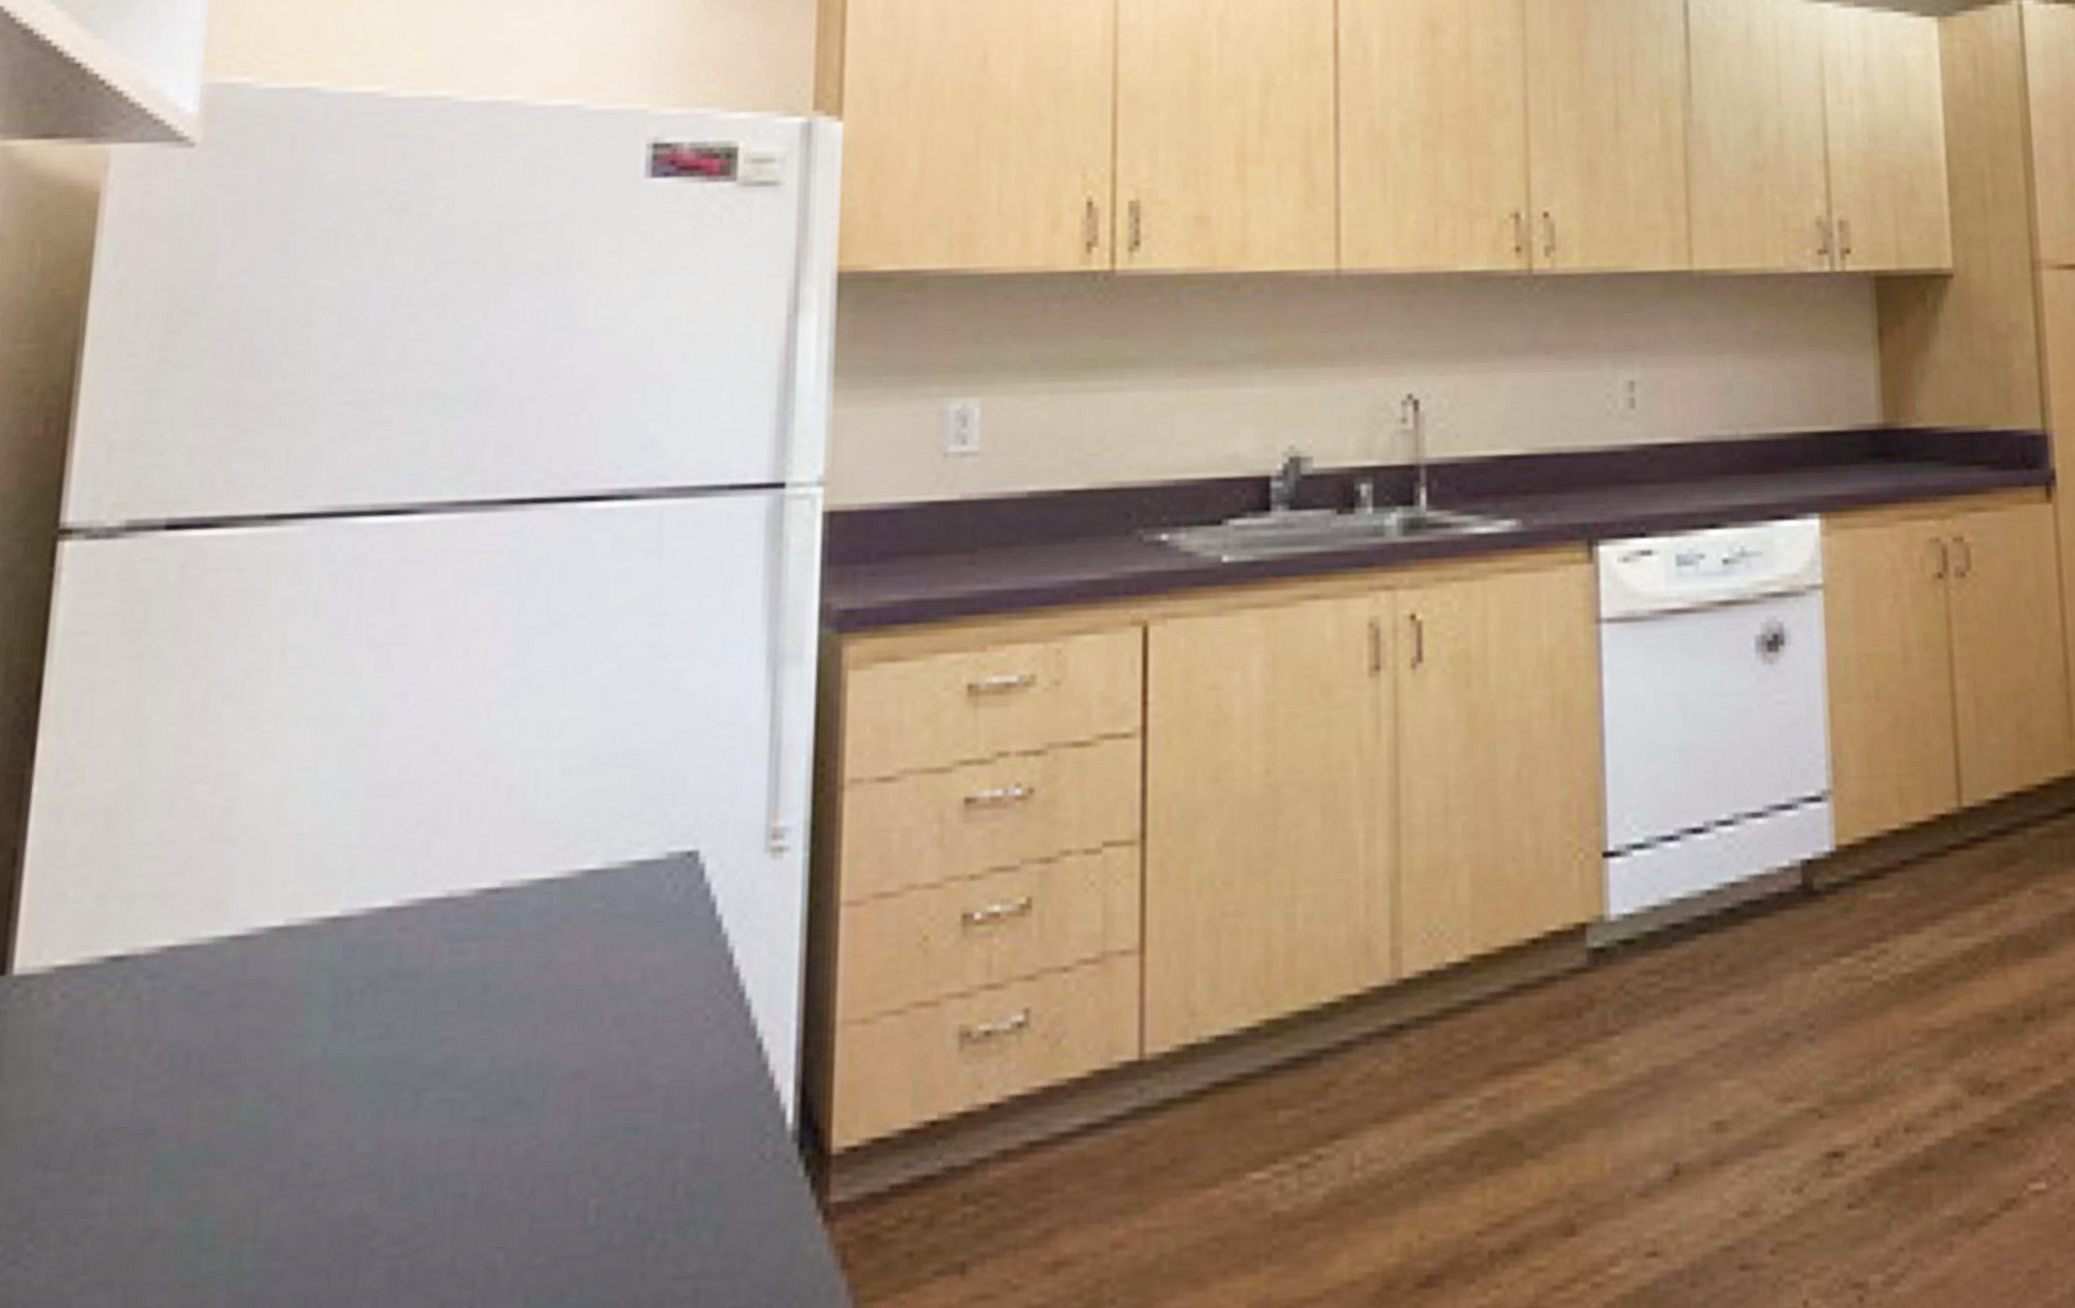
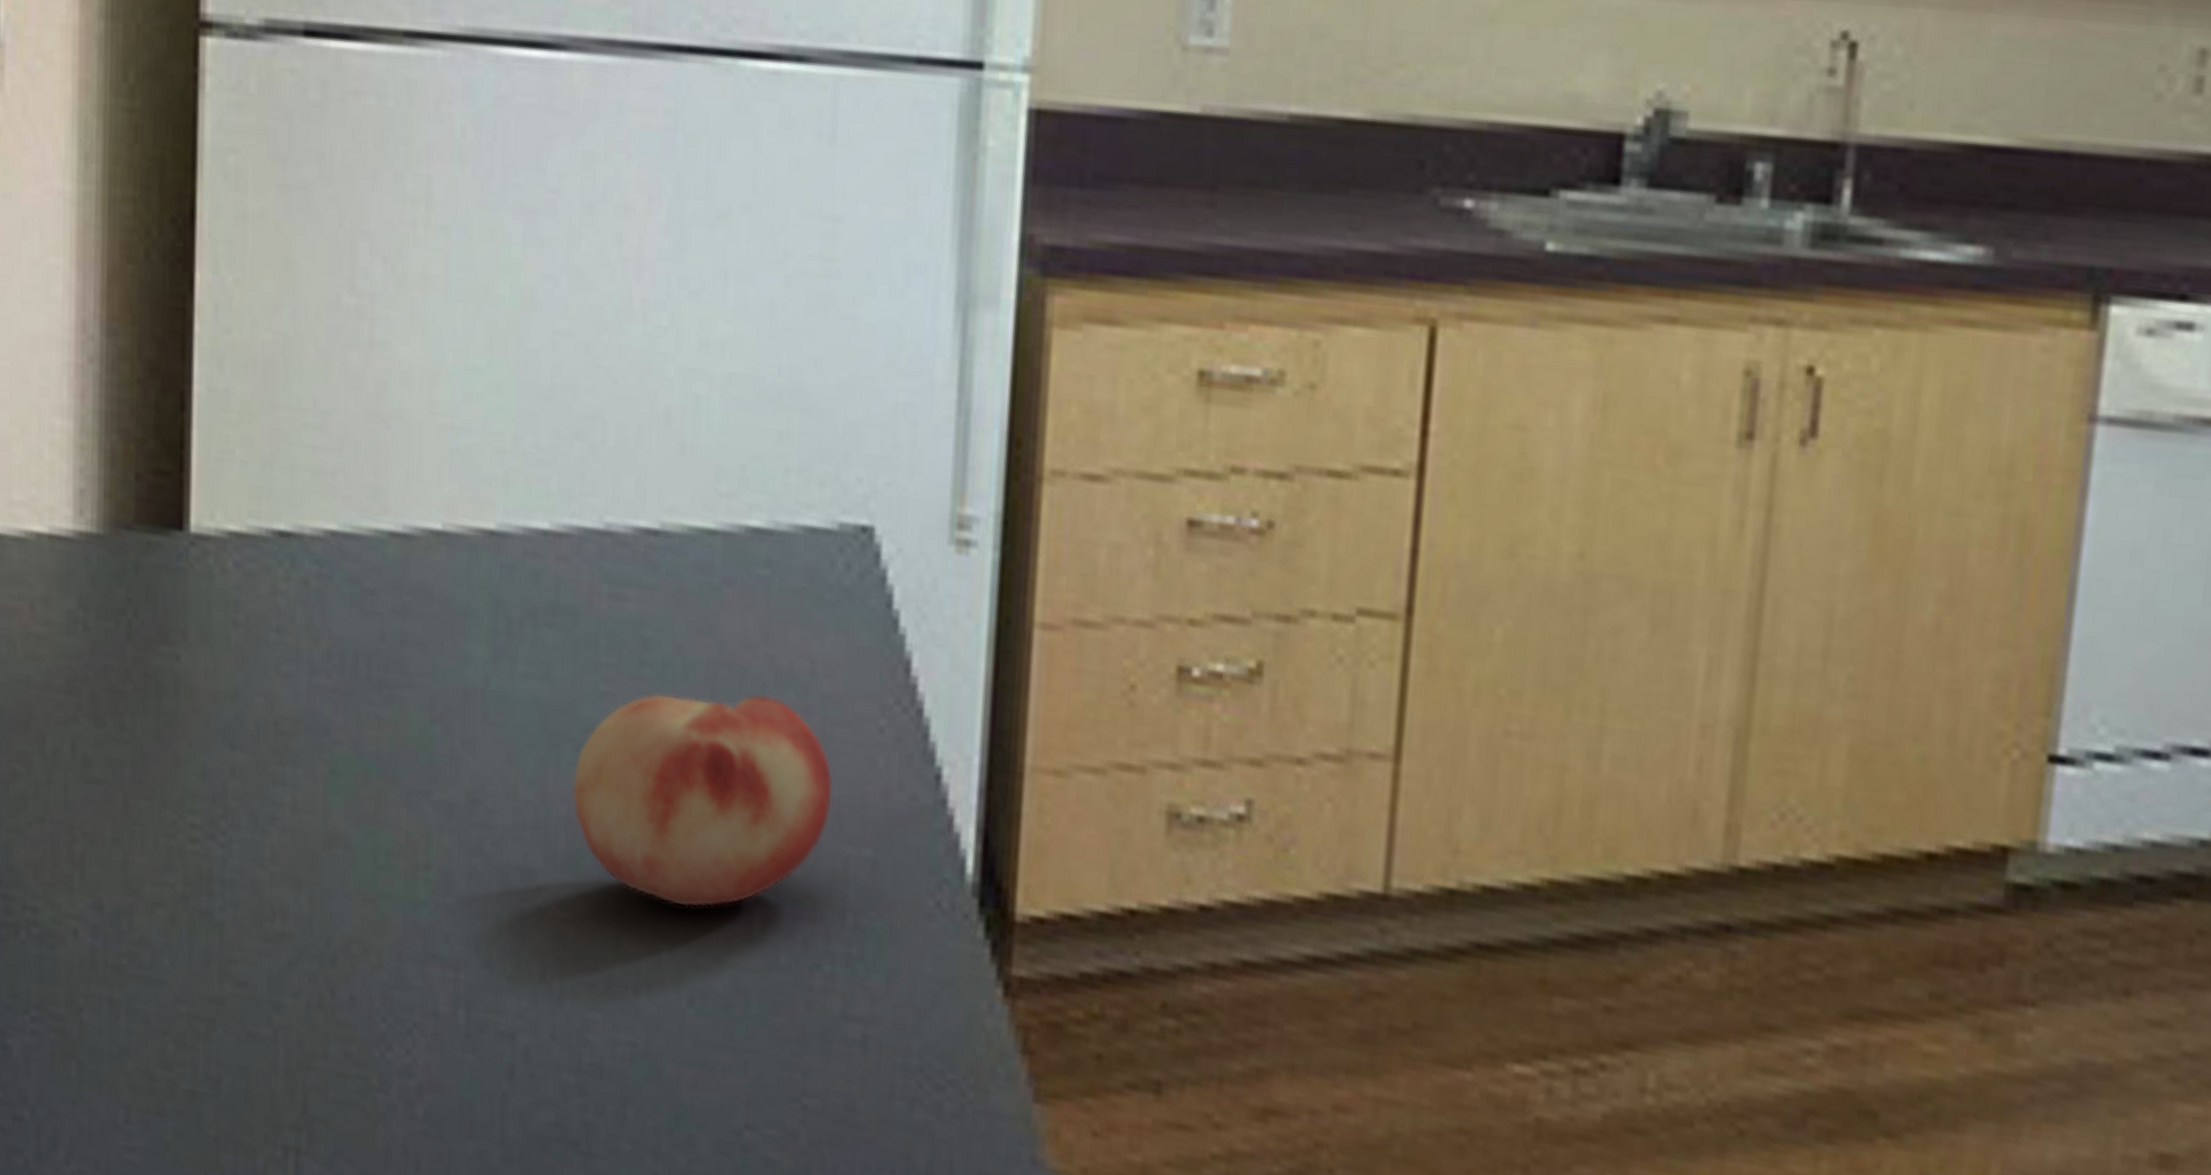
fruit: none [409,1009,664,1216] -> present [571,693,834,908]

